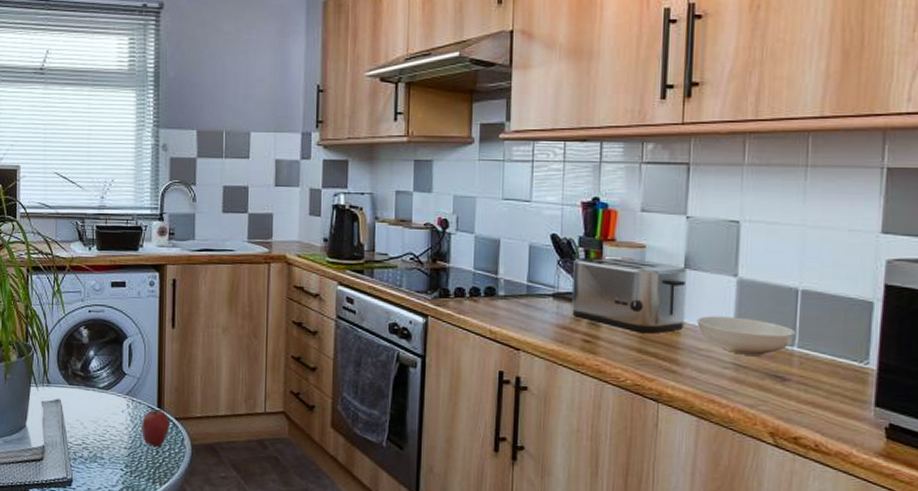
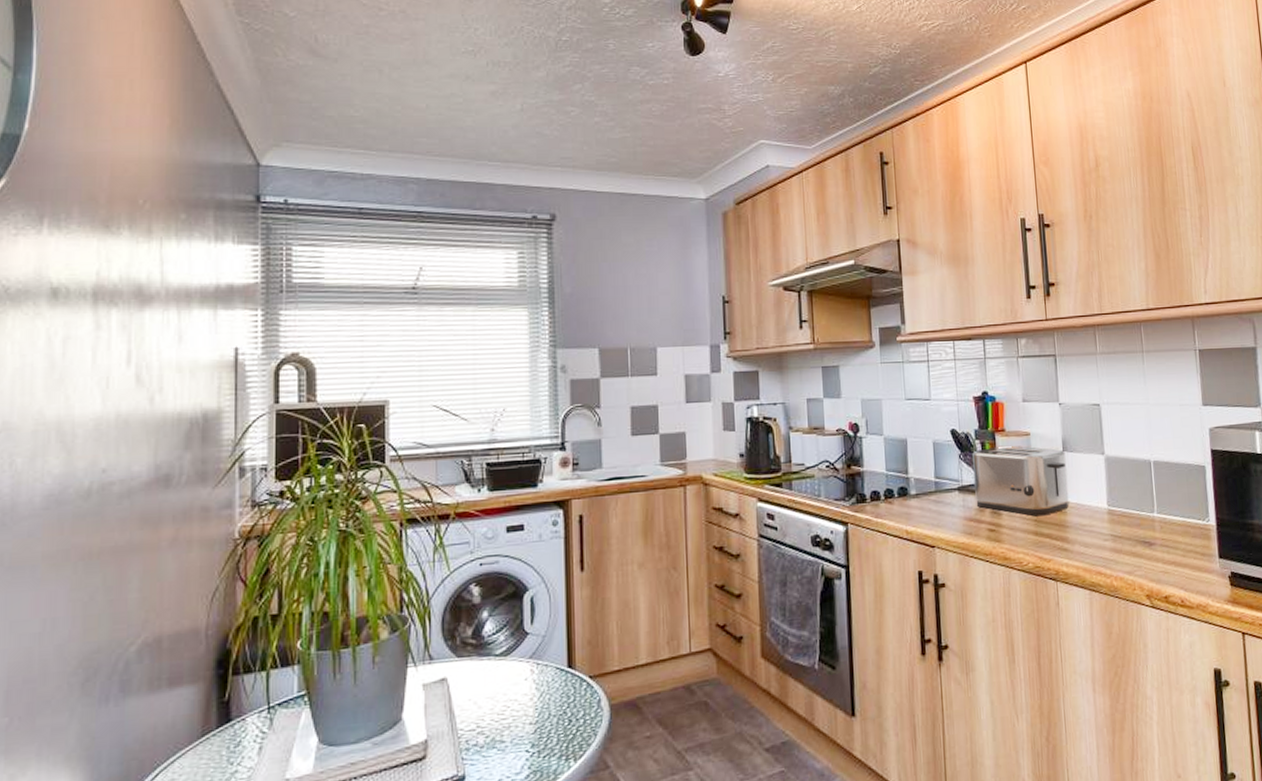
fruit: present [142,408,170,448] -> none [550,668,583,716]
bowl: present [697,316,797,356] -> none [1078,491,1155,526]

